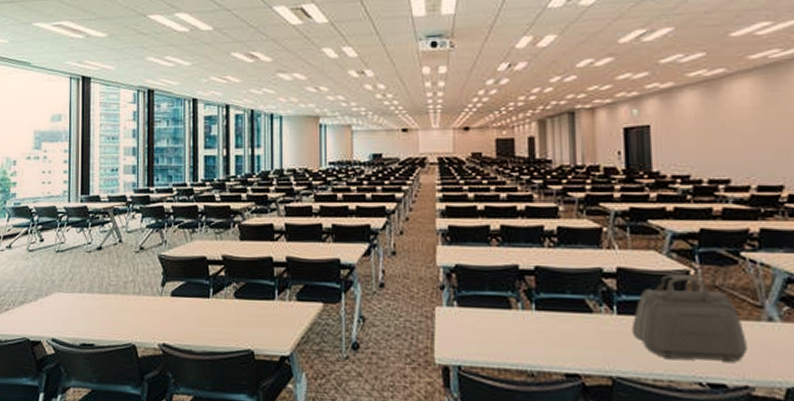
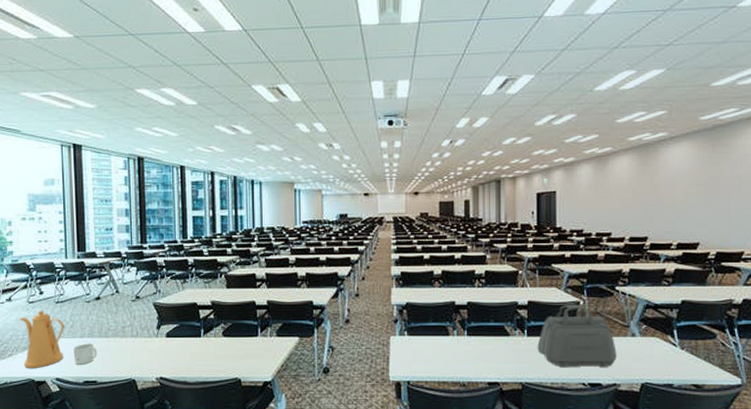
coffee pot: none [18,259,64,326] -> present [20,310,65,368]
mug: none [71,299,97,325] -> present [73,343,98,365]

